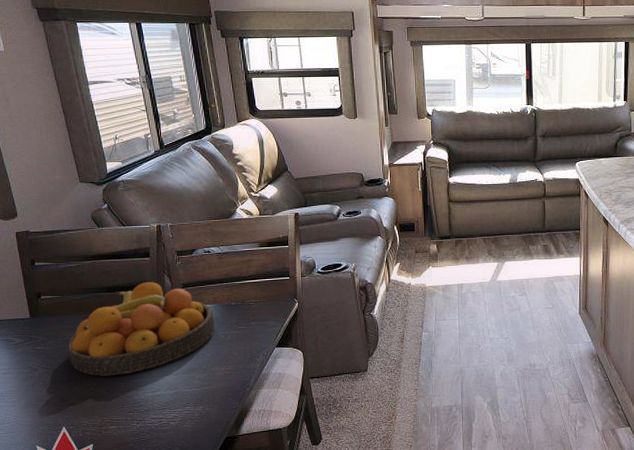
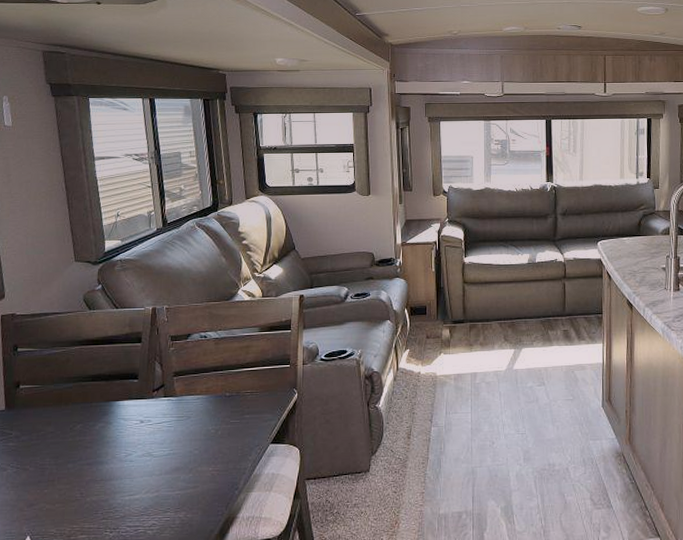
fruit bowl: present [68,282,215,376] -> none [43,370,206,477]

